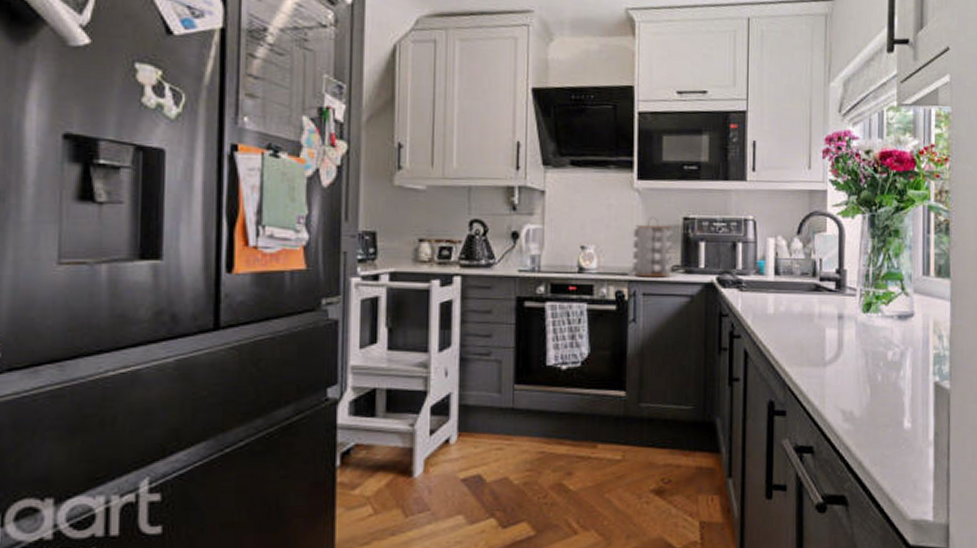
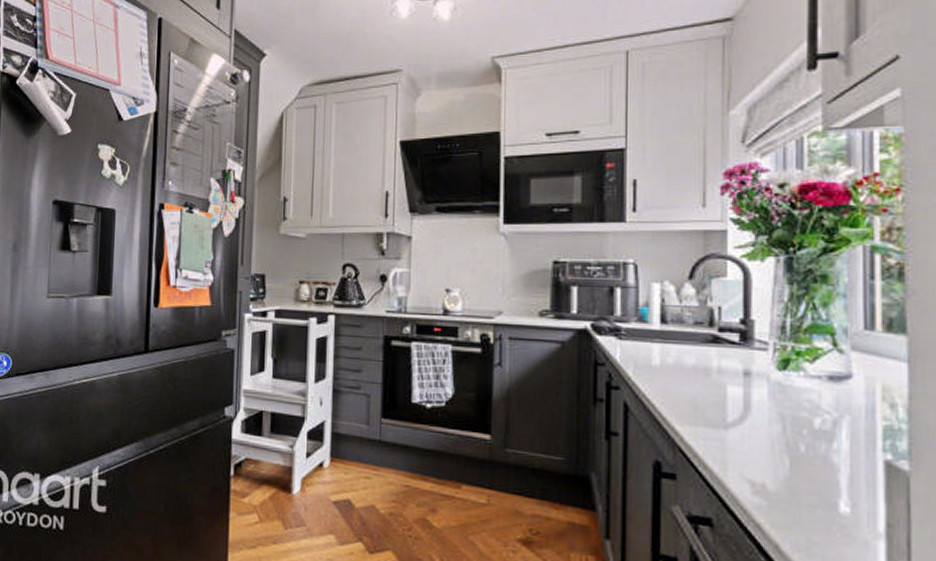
spice rack: present [631,215,673,278] -> none [497,259,542,322]

